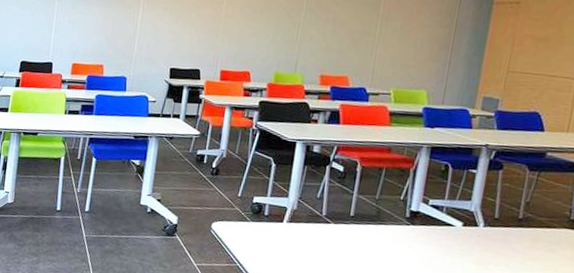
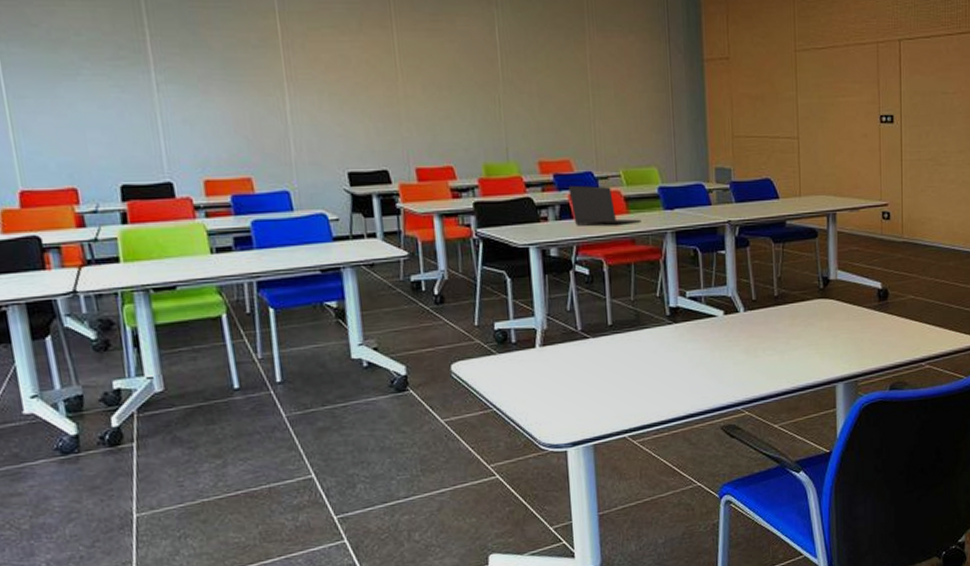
laptop: none [340,97,401,136] -> present [568,185,641,228]

